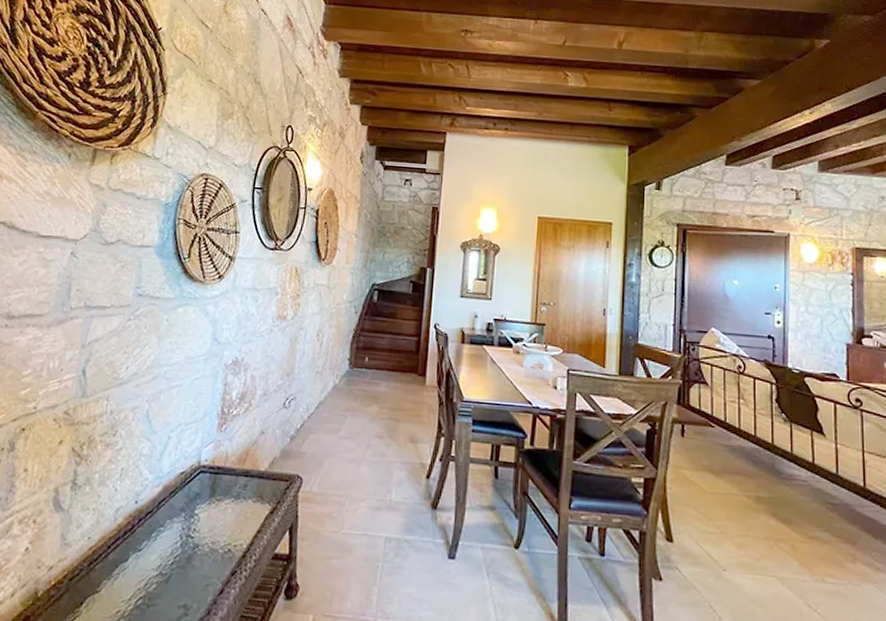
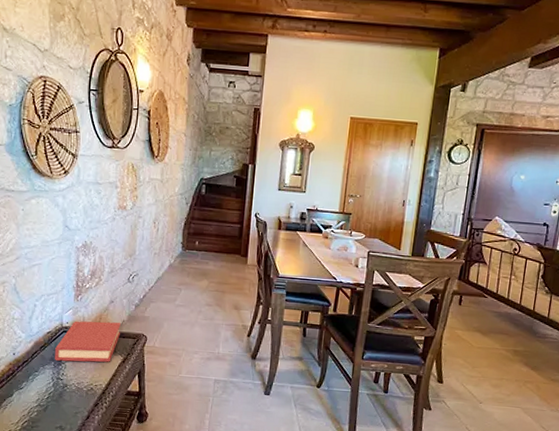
hardback book: none [186,457,271,513] -> present [55,321,121,362]

